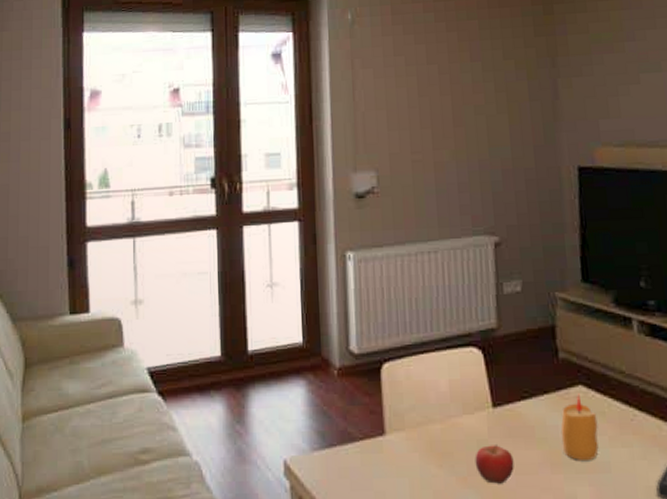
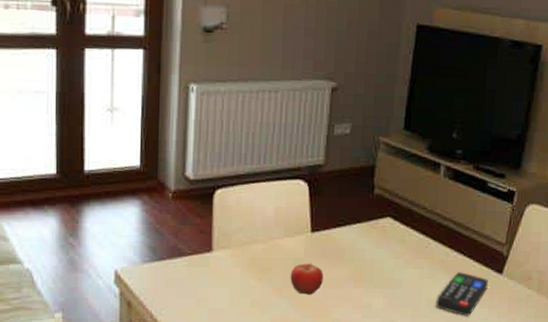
candle: present [560,393,599,460] -> none [366,224,398,278]

